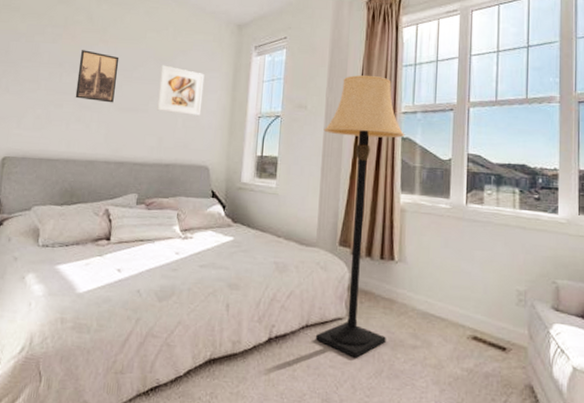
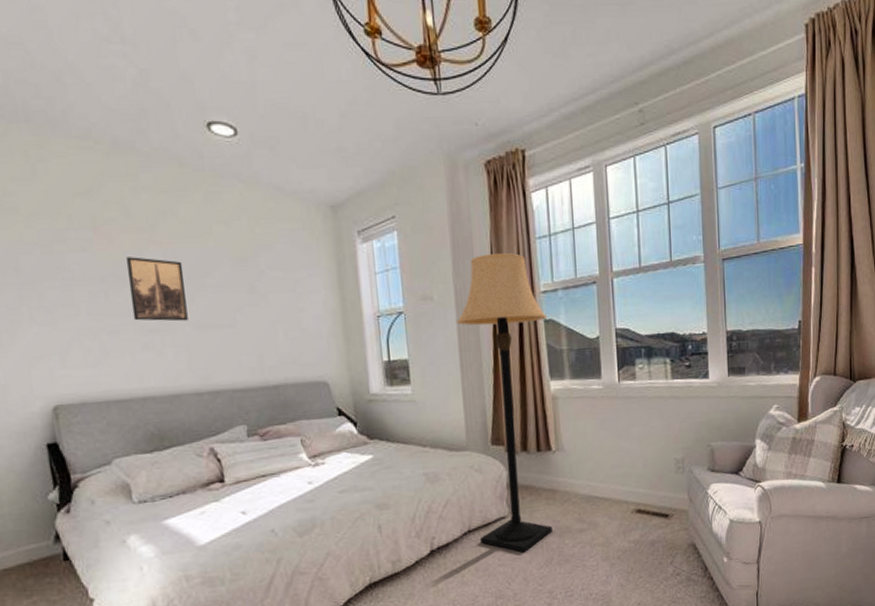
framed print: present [157,65,205,116] -> none [241,266,305,324]

